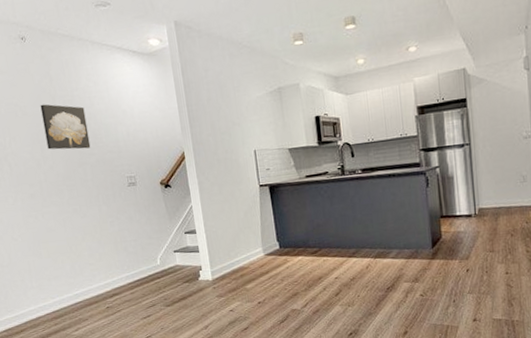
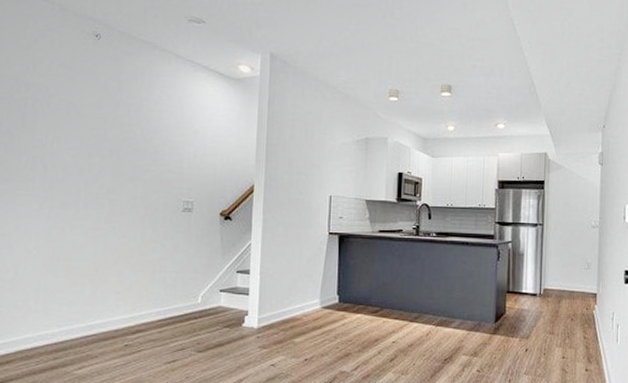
wall art: present [40,104,91,150] -> none [97,107,151,164]

